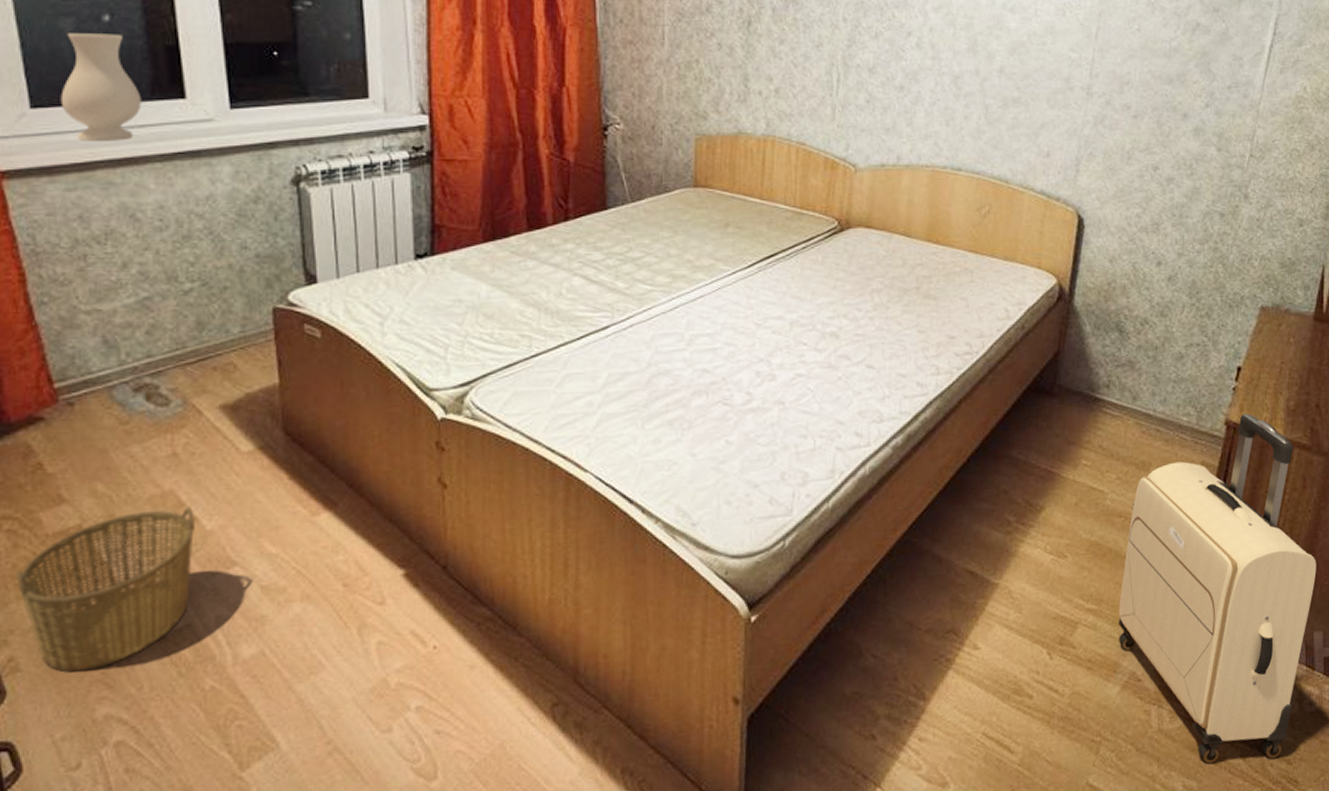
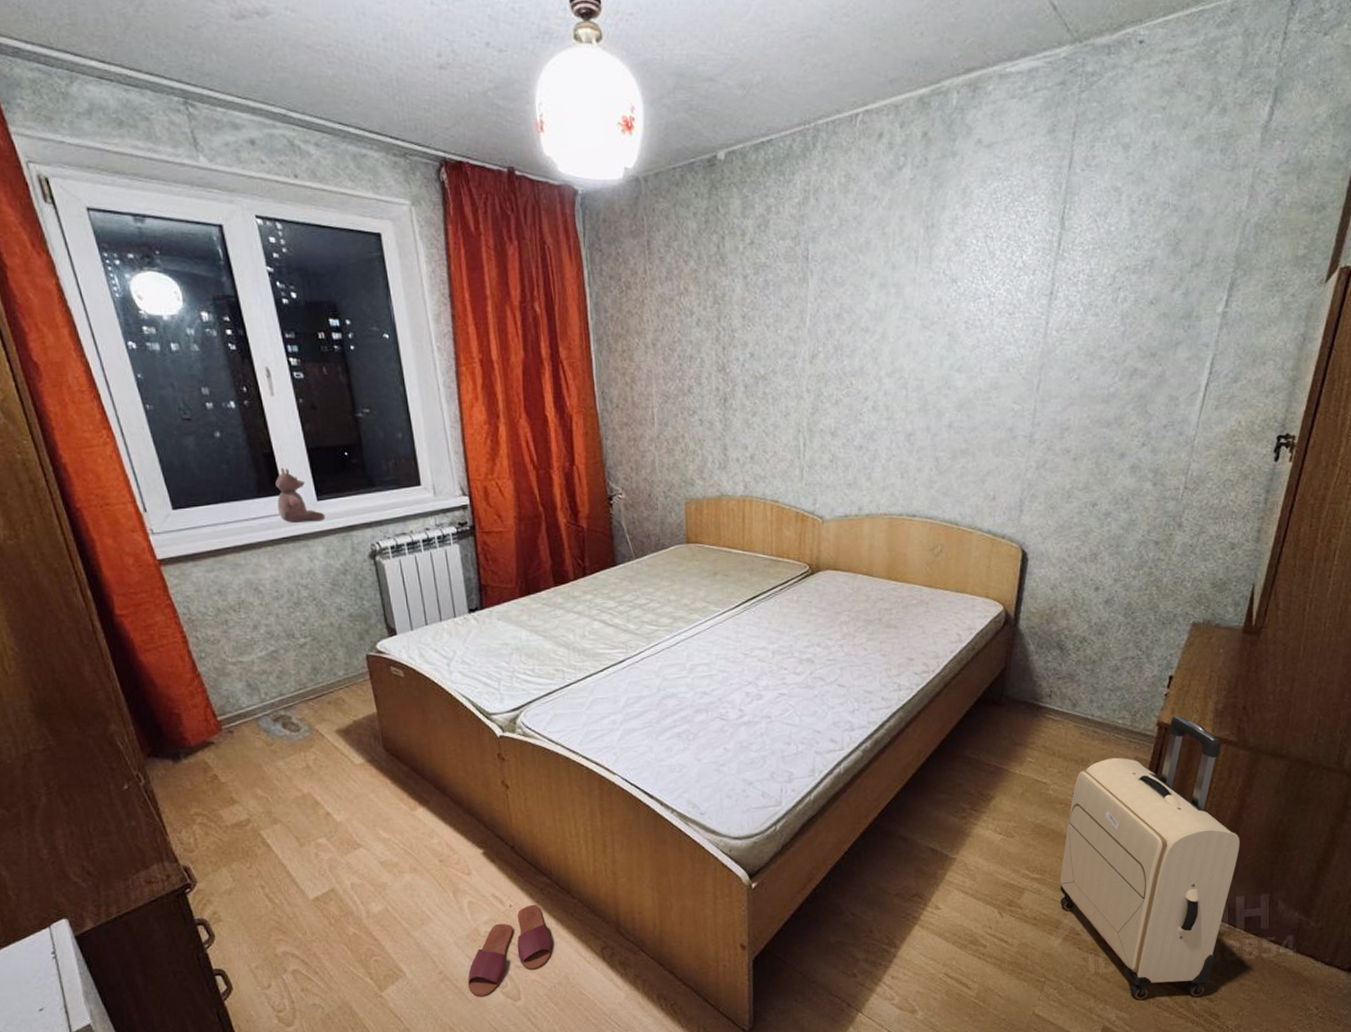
basket: present [14,507,195,672] -> none [208,805,331,922]
vase: present [60,33,142,143] -> none [191,446,252,534]
stuffed animal: none [176,64,239,136] -> present [275,467,326,524]
slippers: none [365,644,487,775] -> present [467,904,553,996]

